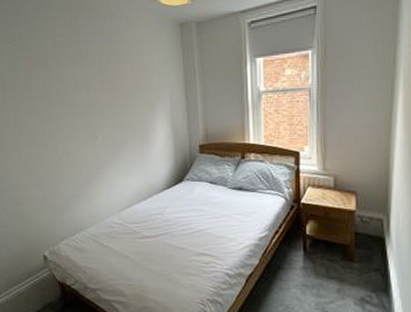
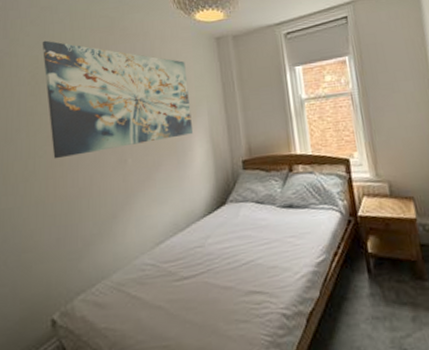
wall art: none [17,18,156,130] -> present [42,40,194,159]

